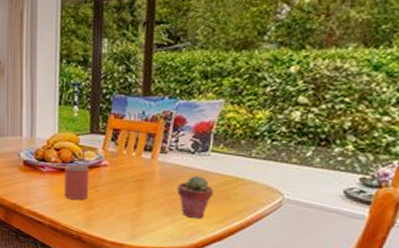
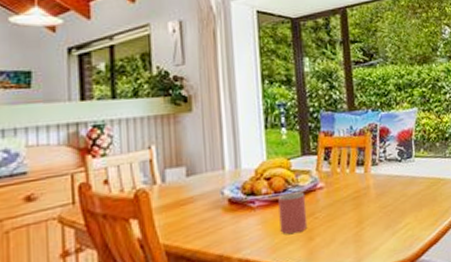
potted succulent: present [177,175,213,219] -> none [392,181,423,227]

